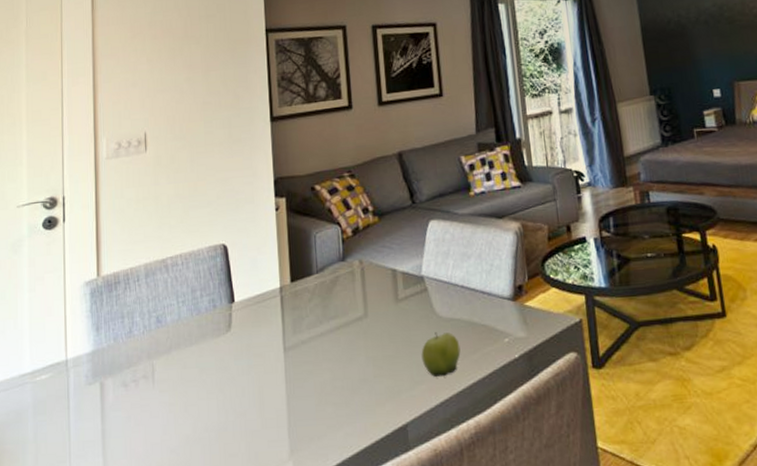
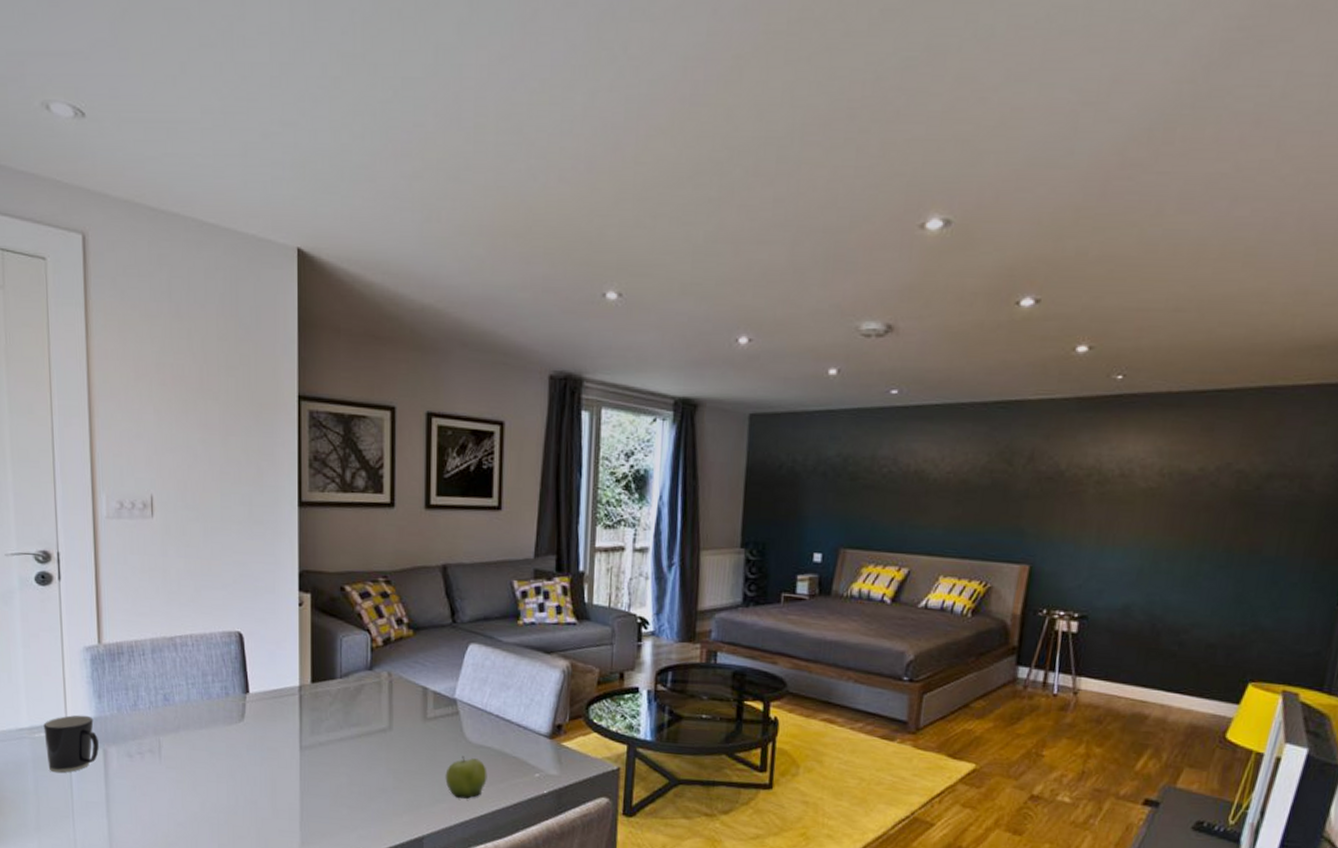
mug: none [45,350,96,416] -> present [43,715,99,773]

